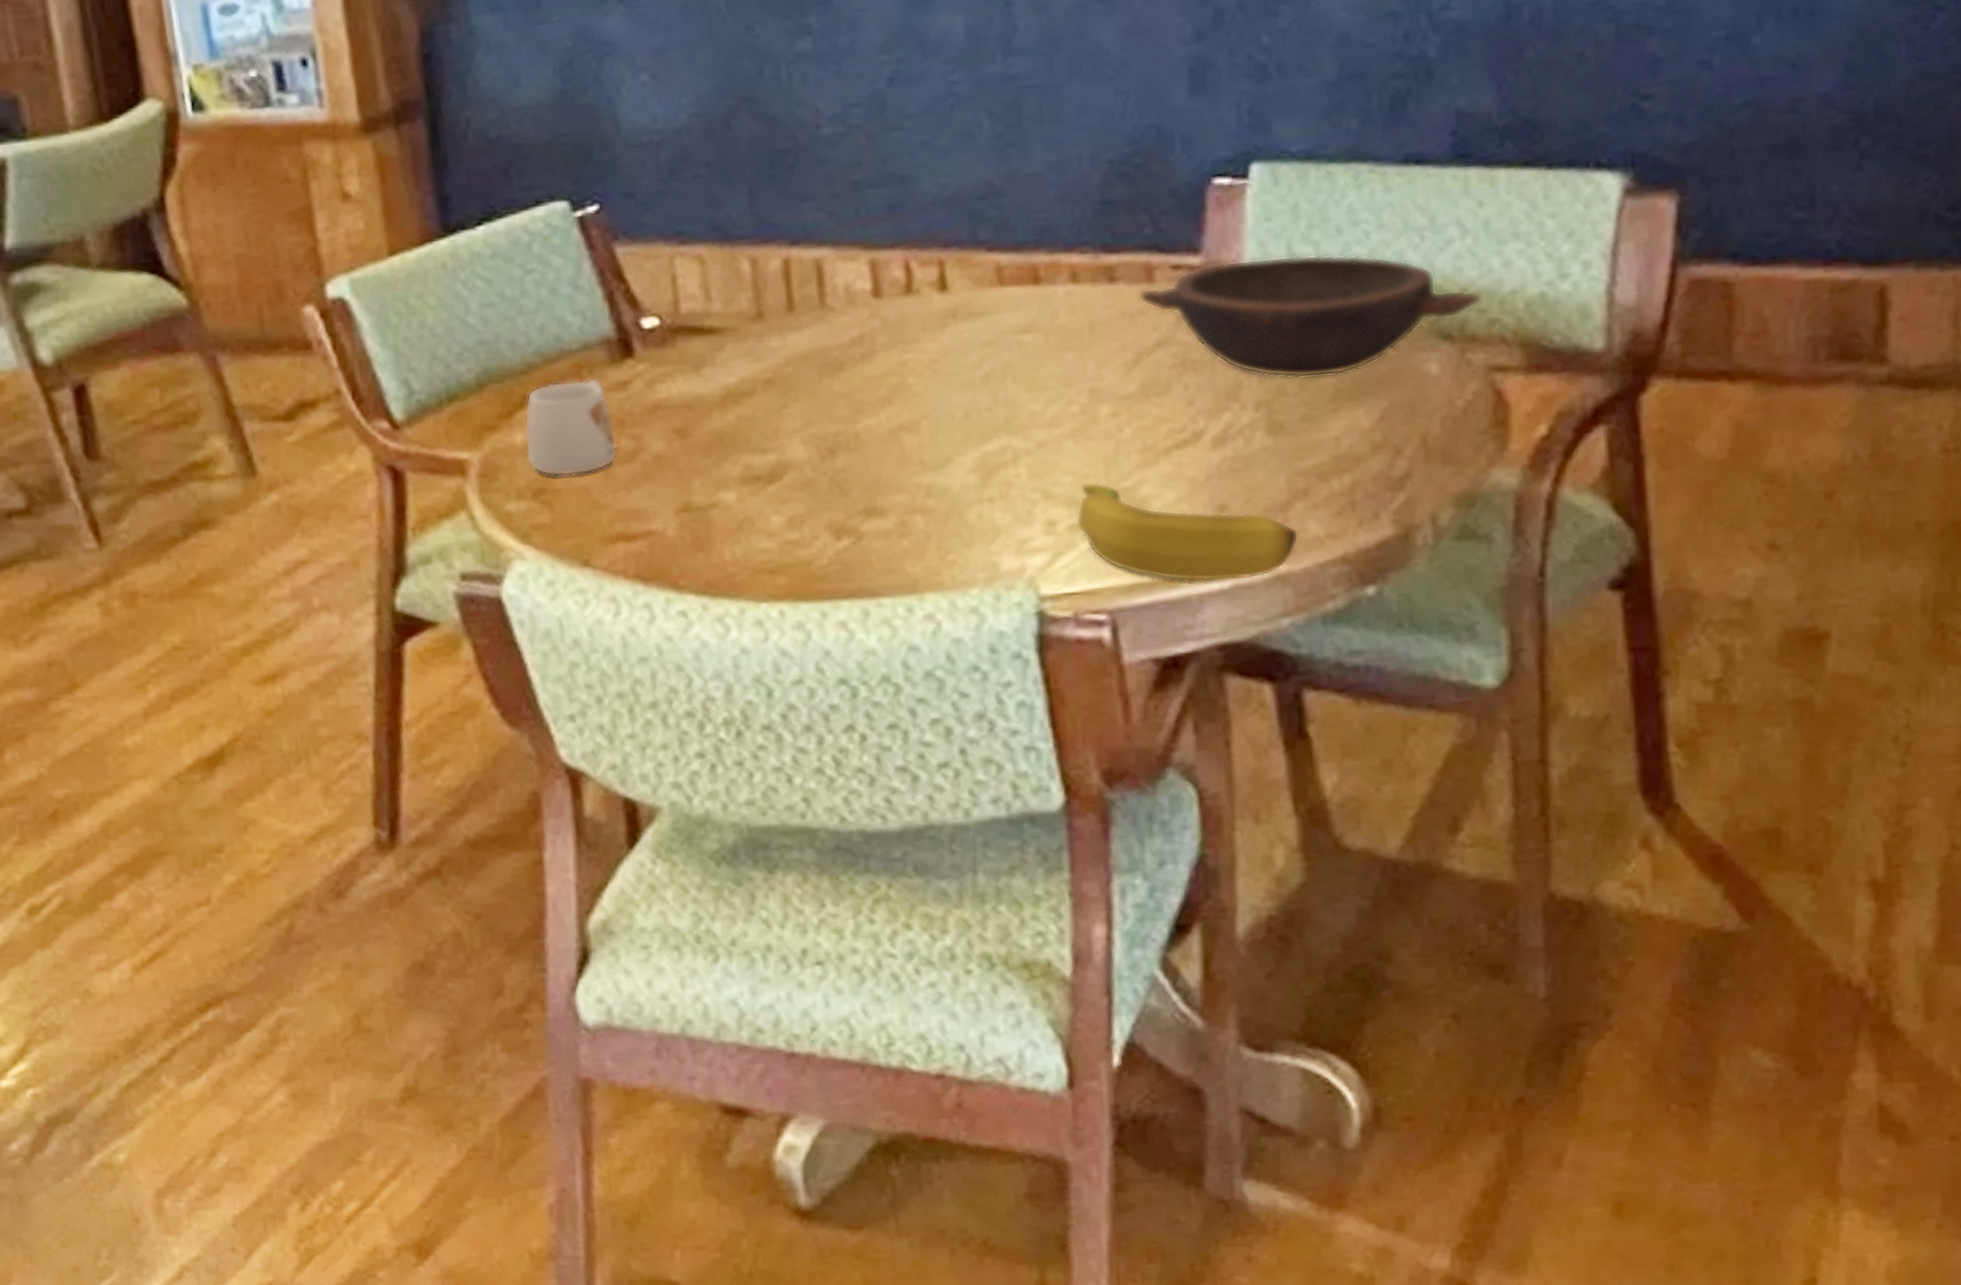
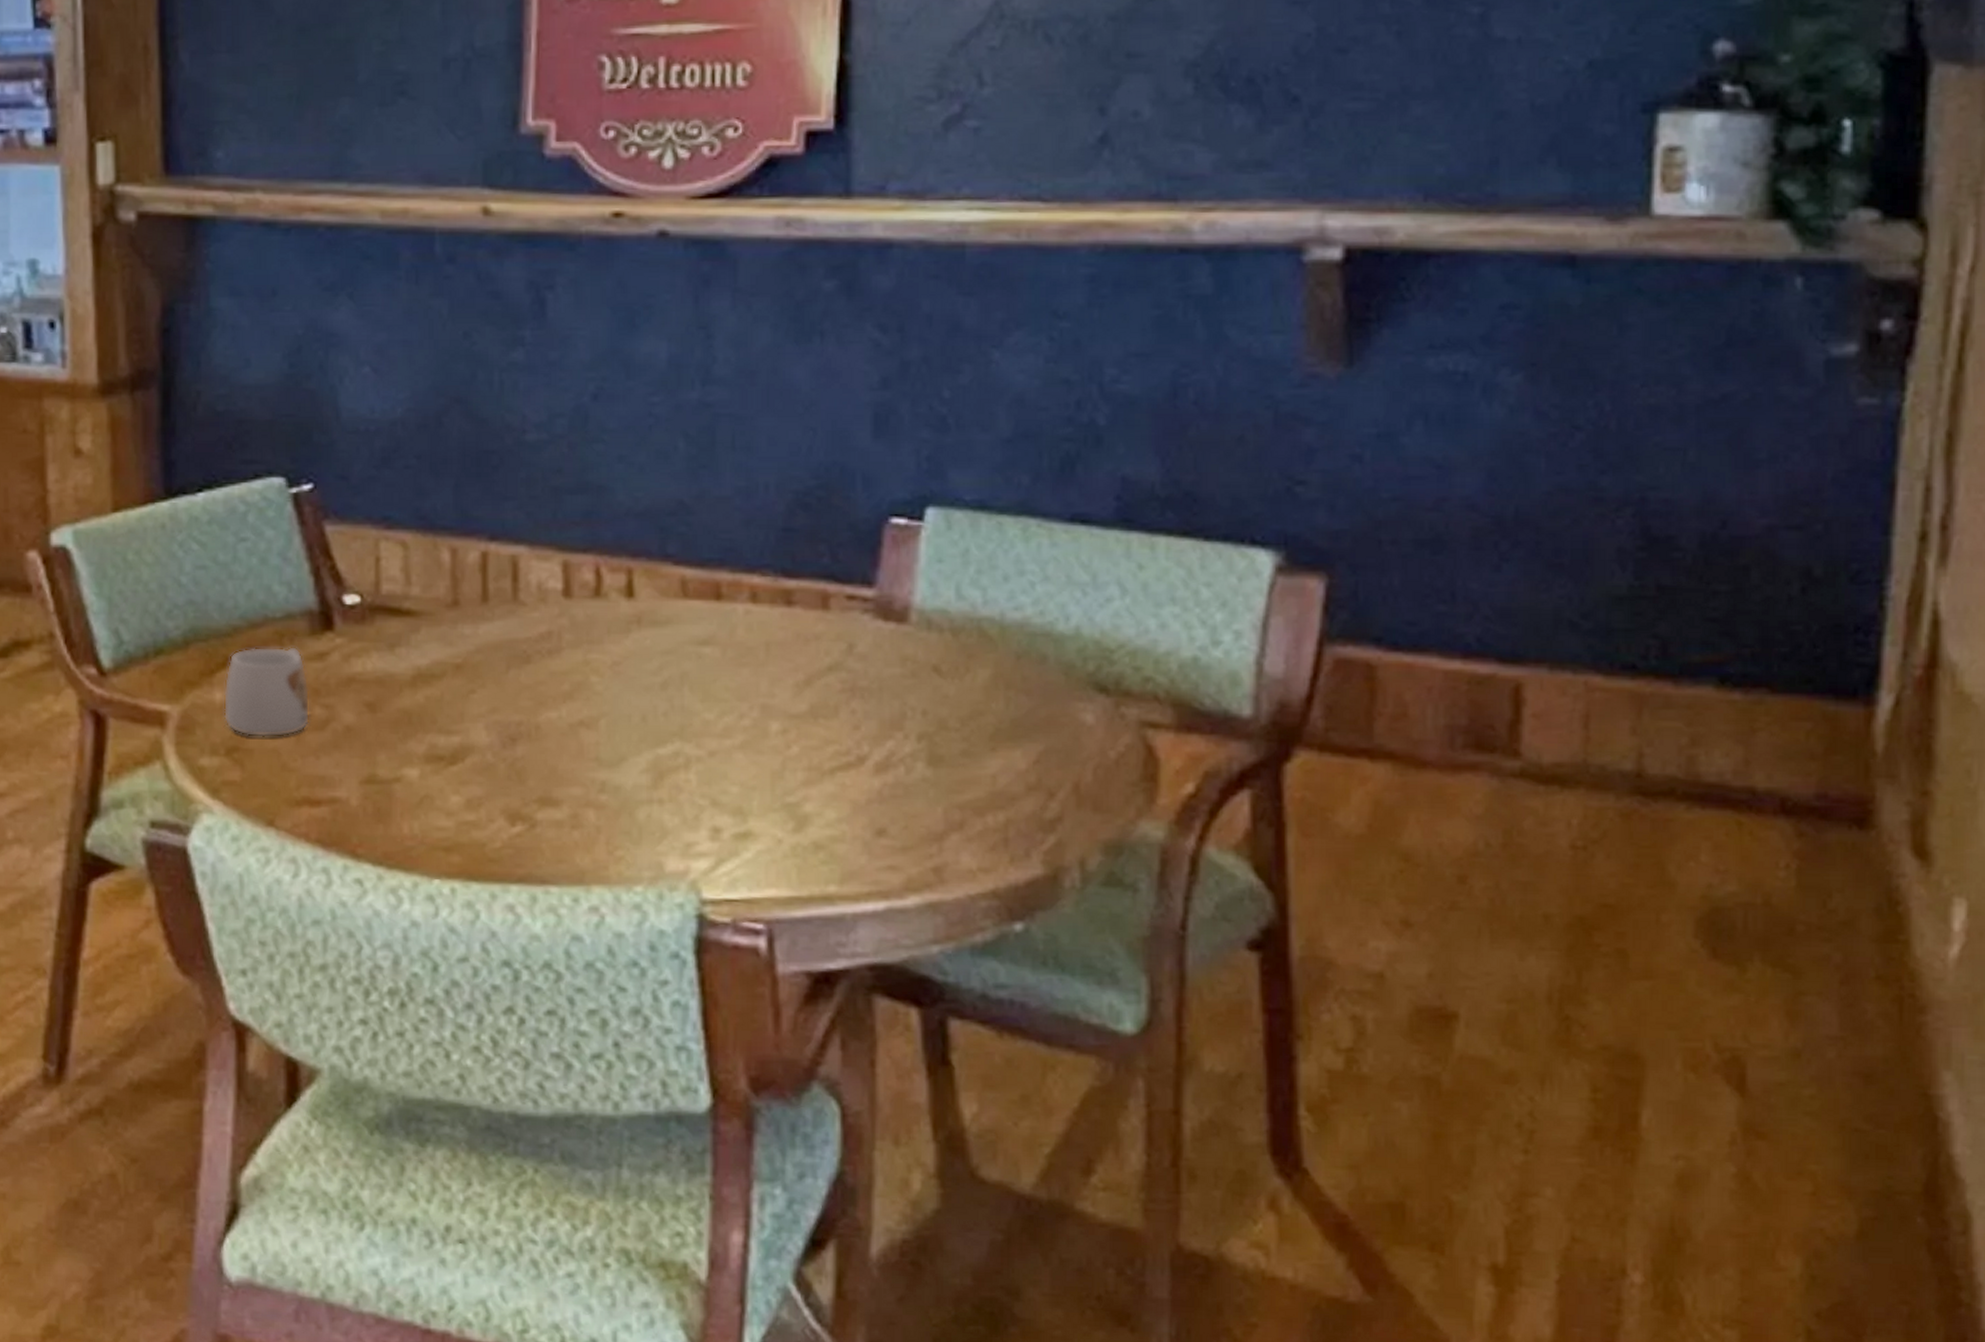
banana: present [1076,482,1299,582] -> none [741,794,953,903]
bowl: present [1138,254,1481,379] -> none [813,597,1137,716]

